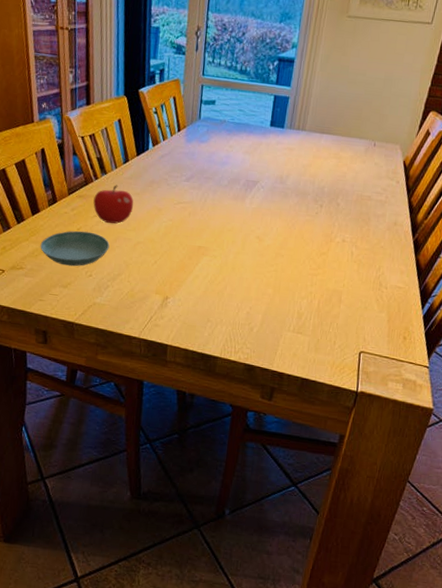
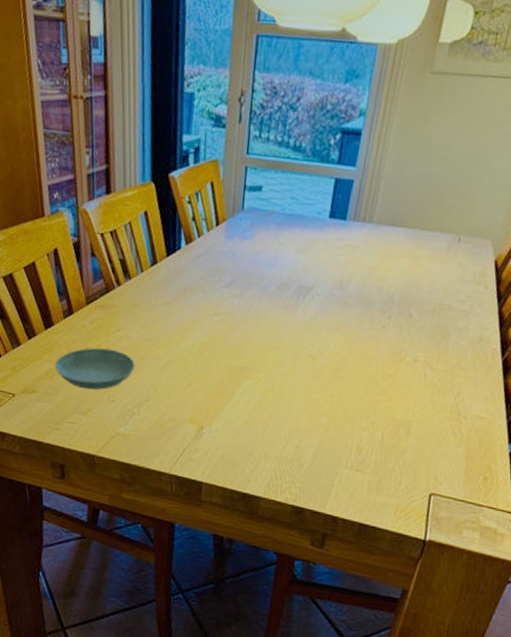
fruit: present [93,185,134,224] -> none [115,292,164,340]

